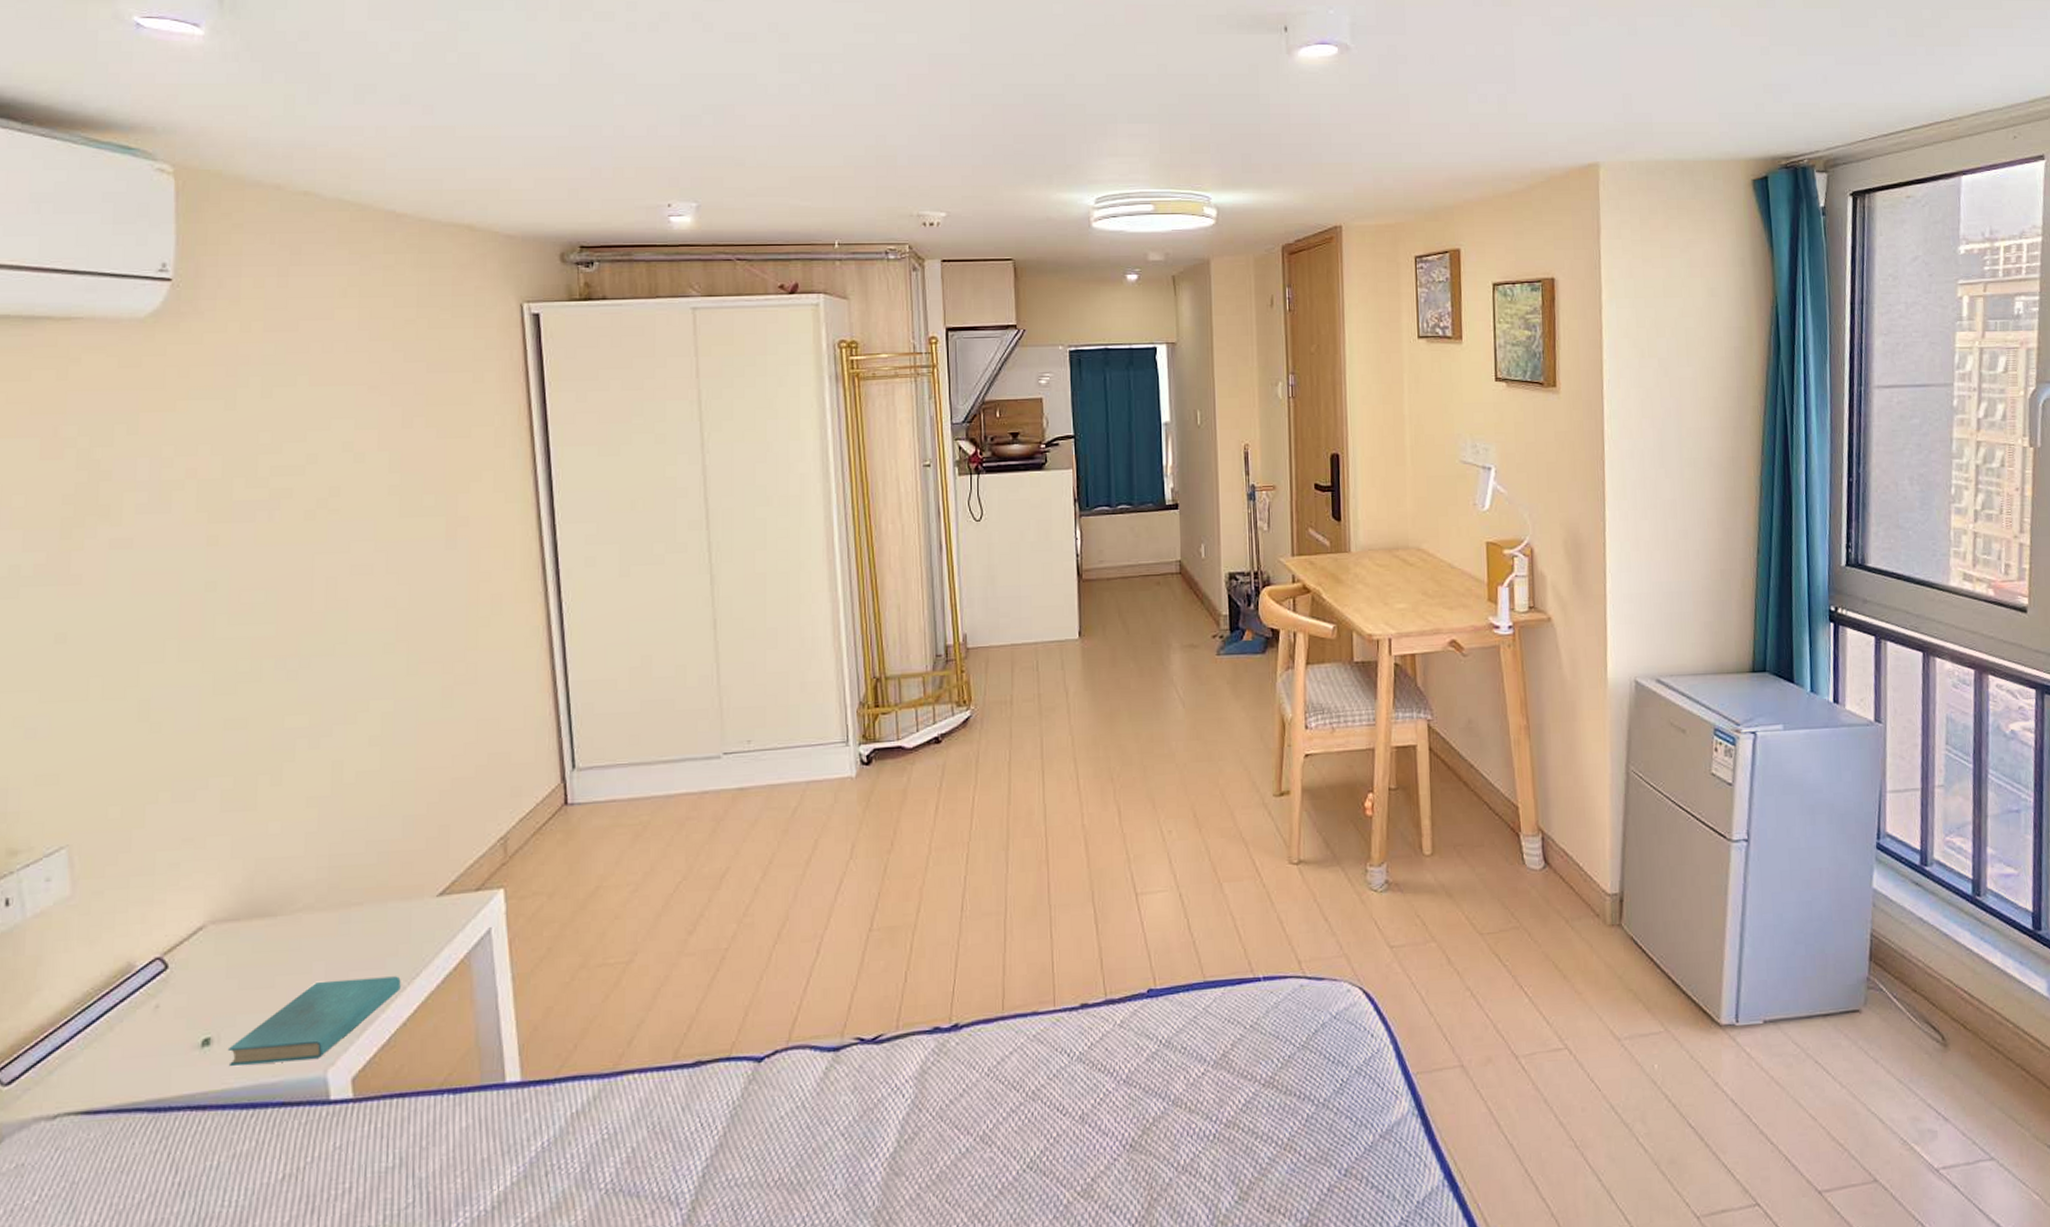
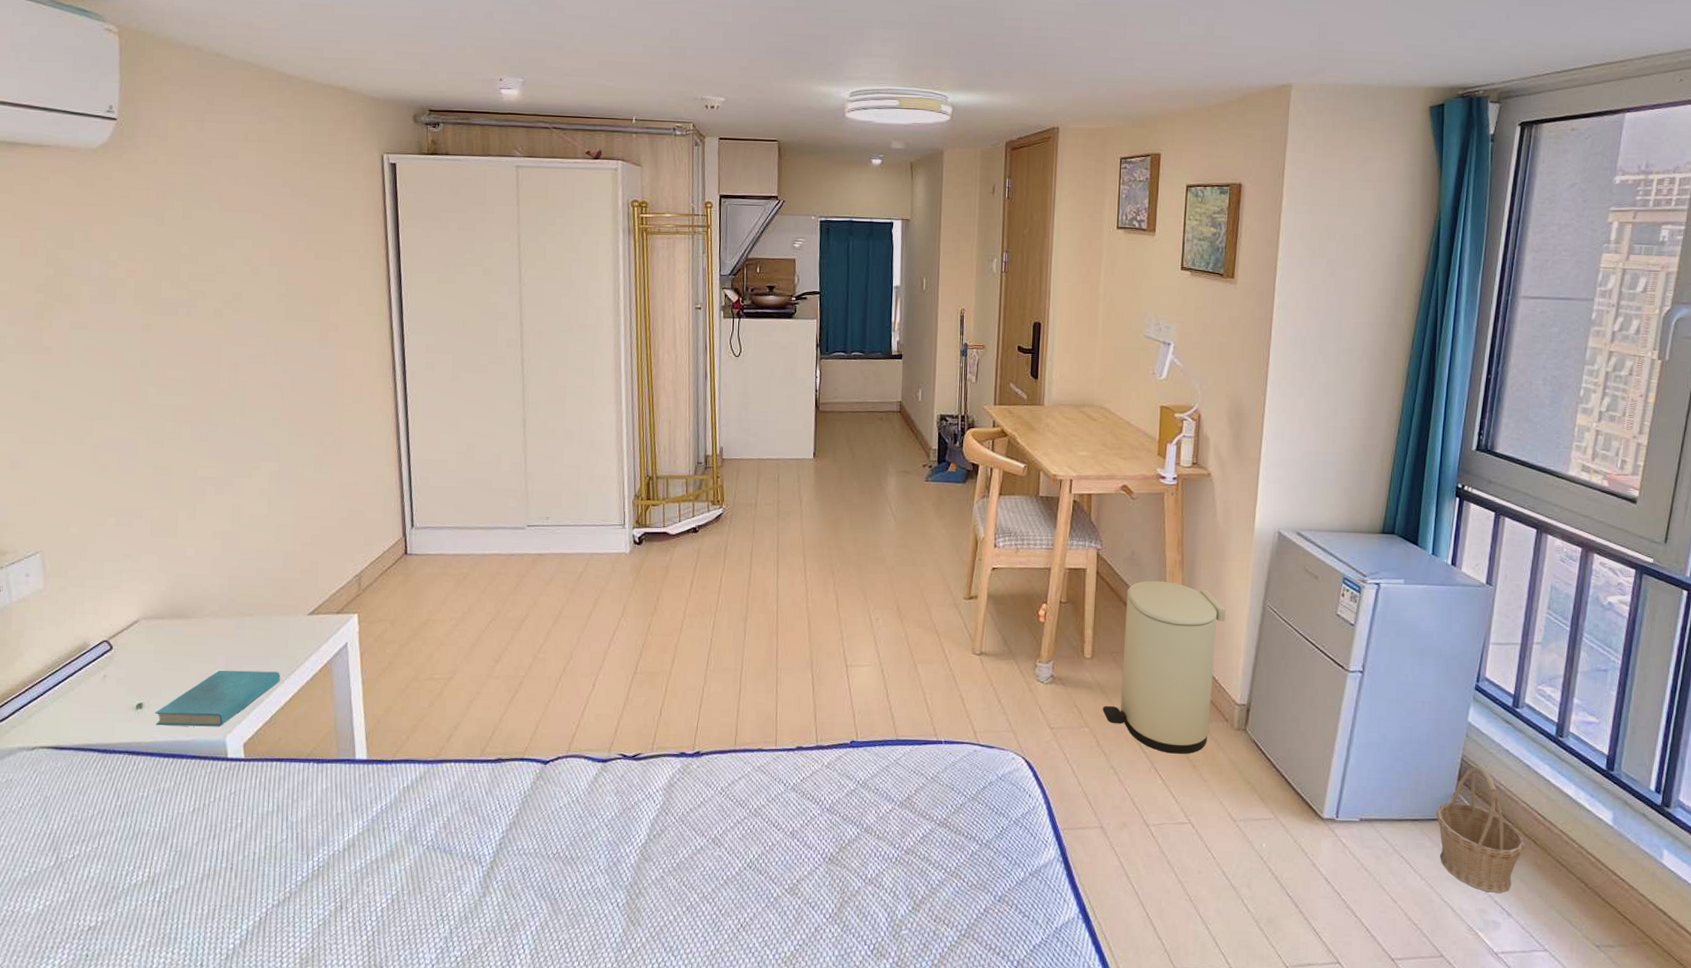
pedal bin: none [1450,751,1584,964] -> present [1102,580,1226,754]
basket: none [1849,940,1955,1095] -> present [1435,765,1525,893]

